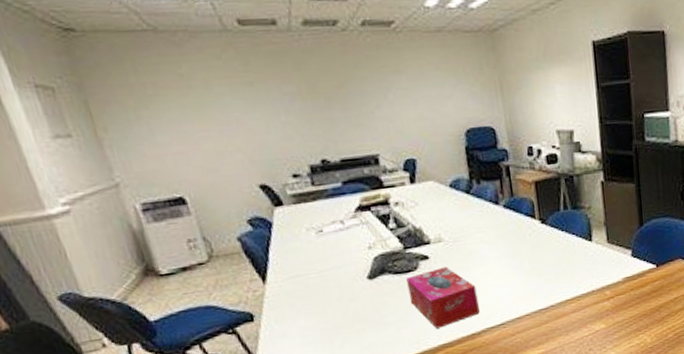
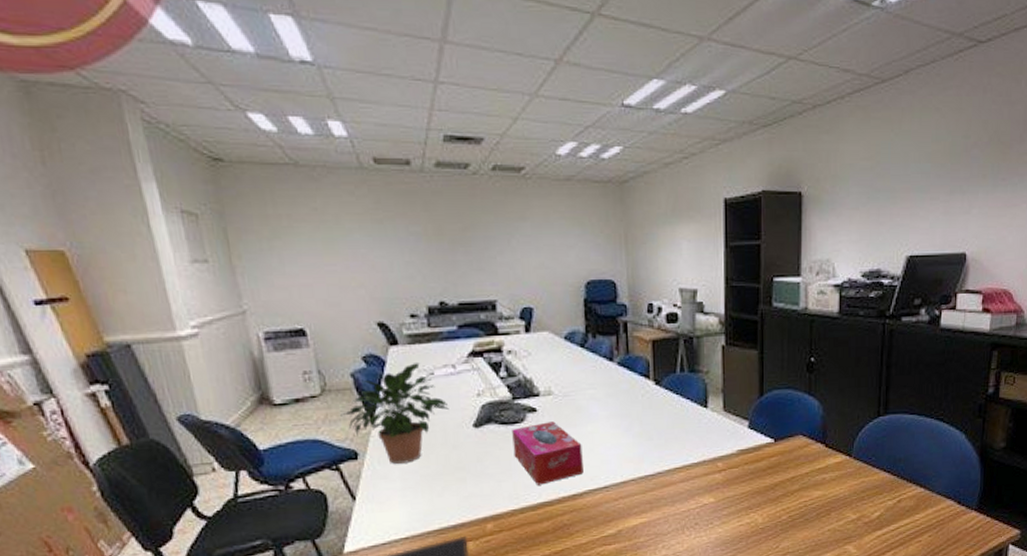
potted plant: none [230,221,342,322] -> present [339,363,449,464]

